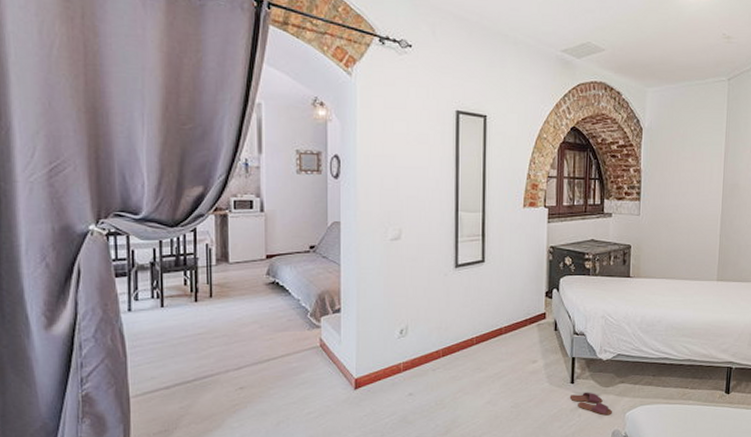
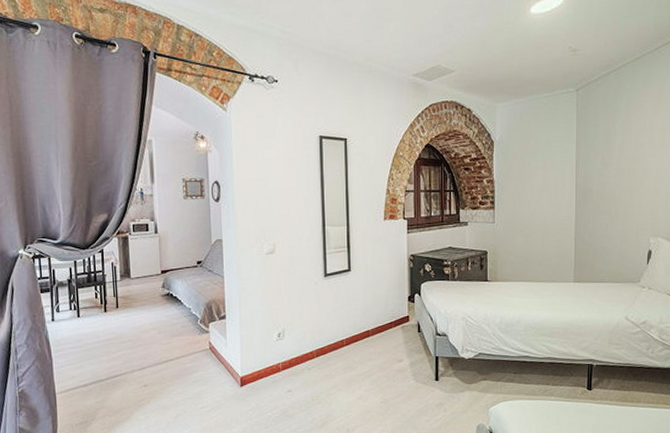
slippers: present [570,392,612,416] -> none [436,388,476,411]

